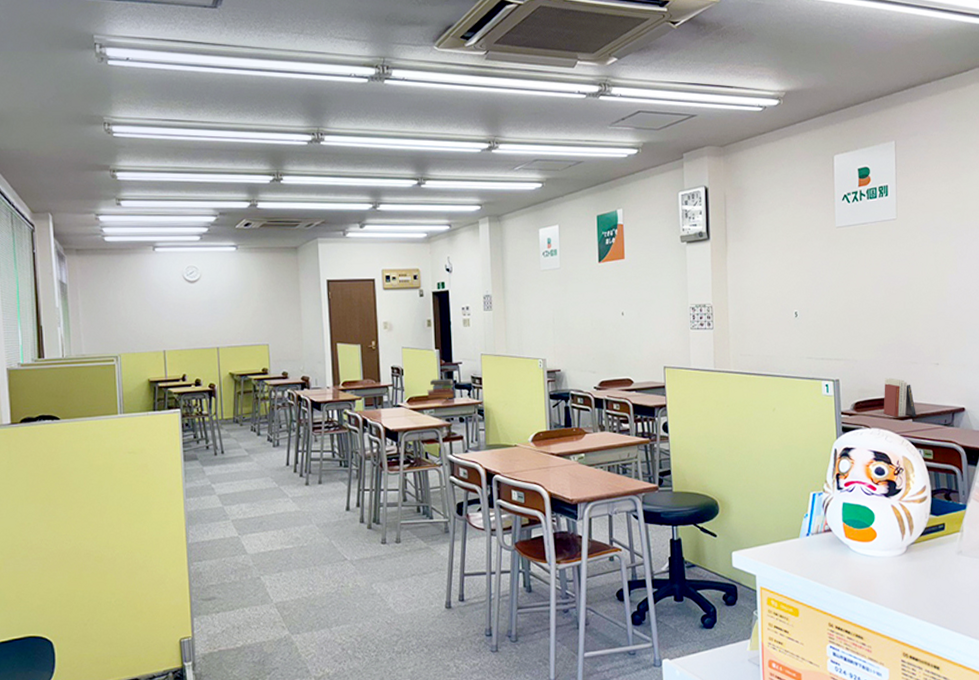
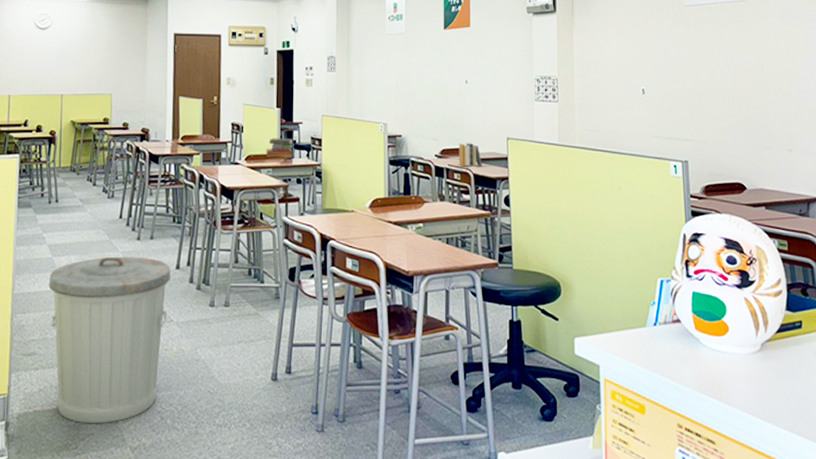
trash can: none [221,501,342,659] -> present [48,256,171,424]
books: none [617,374,641,397] -> present [459,143,483,167]
books: present [883,378,916,417] -> none [734,162,770,205]

